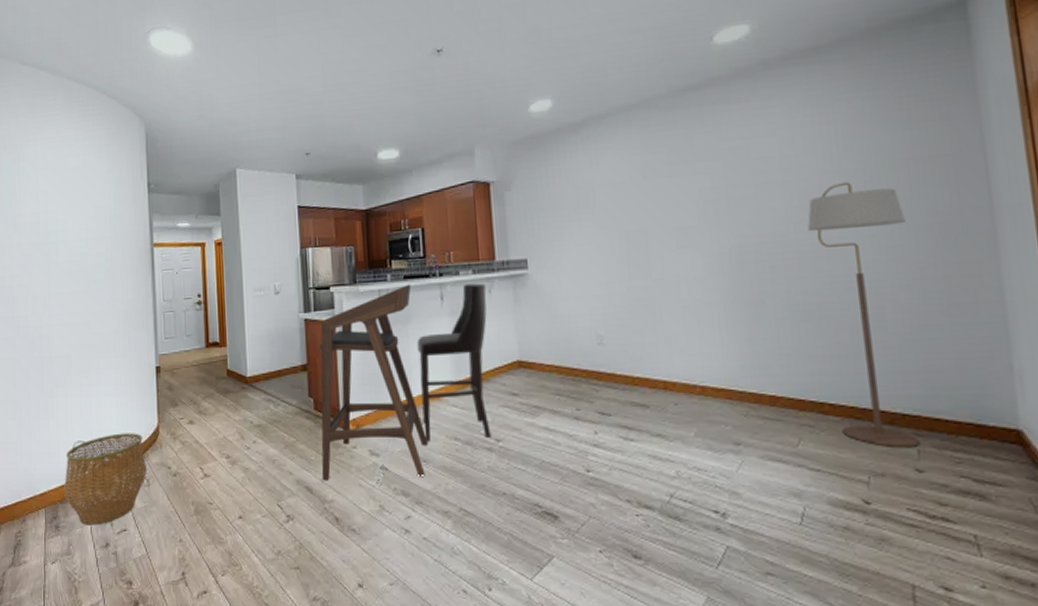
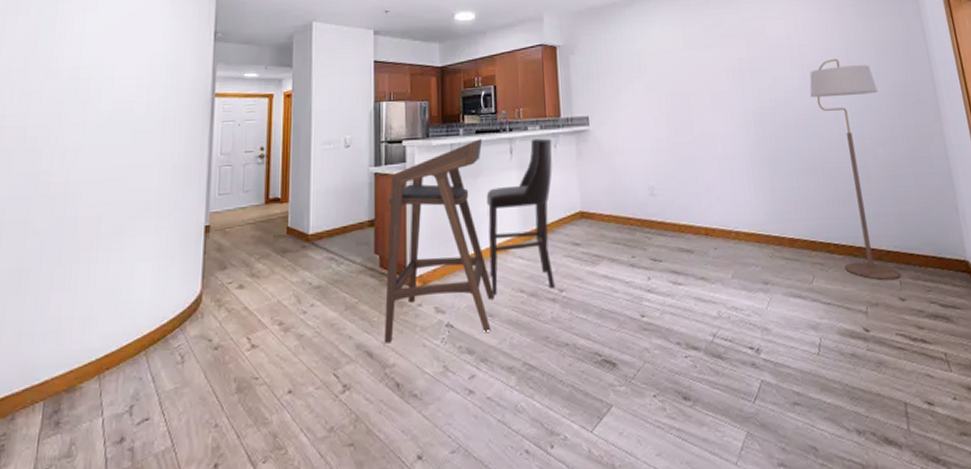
basket: present [63,433,148,525] -> none [72,302,184,418]

